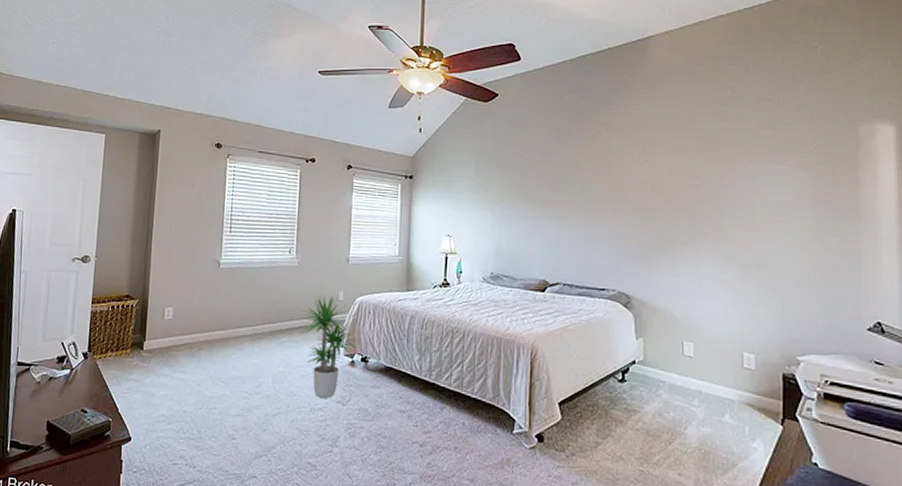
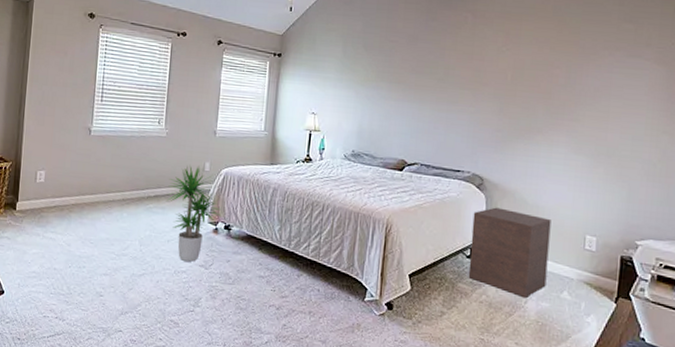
nightstand: none [622,326,706,424] -> present [468,207,551,299]

